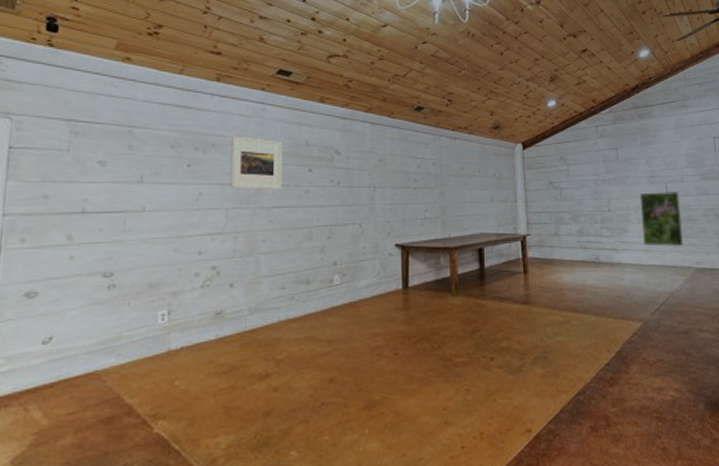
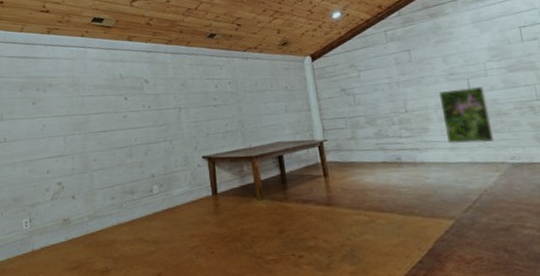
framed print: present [230,136,283,190] -> none [63,76,105,119]

